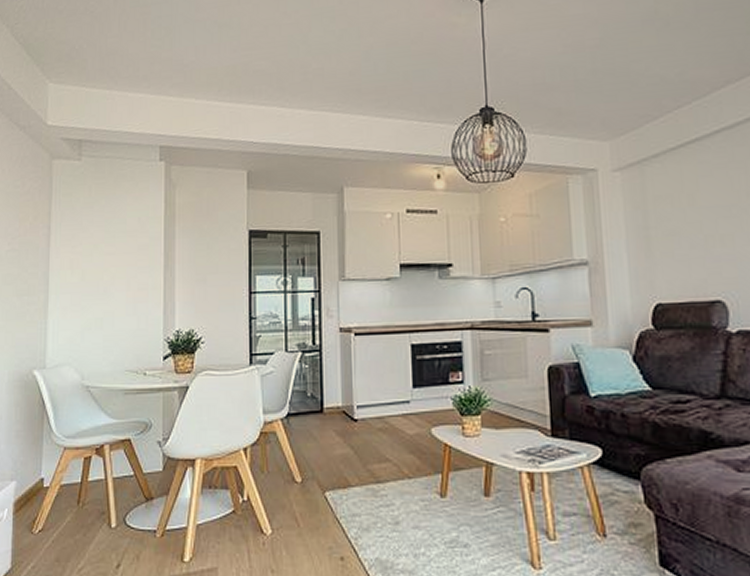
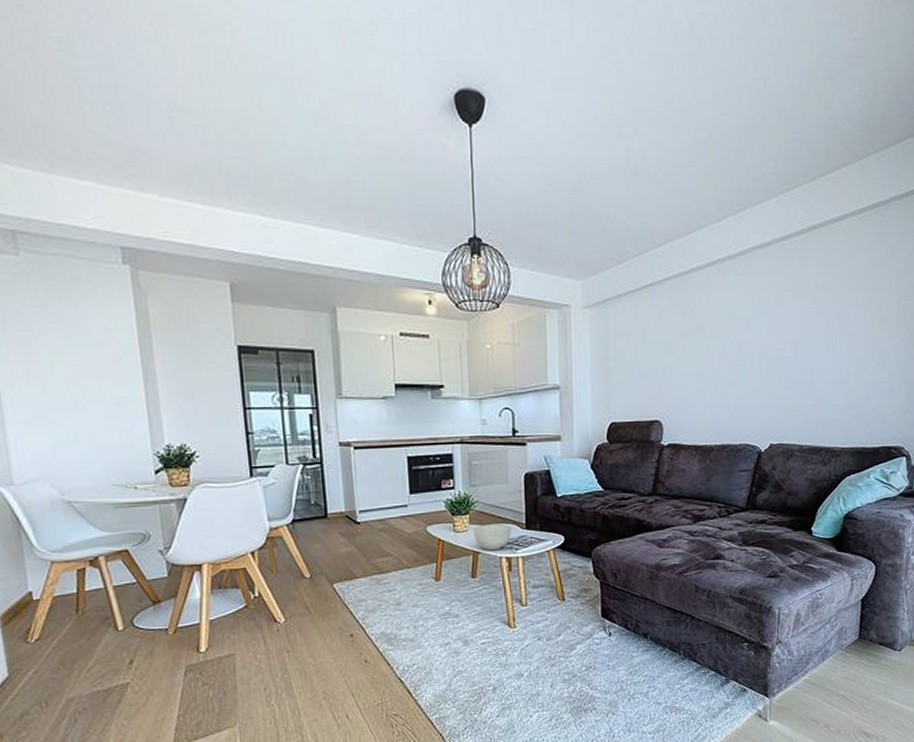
bowl: none [485,428,534,463] -> present [472,524,512,551]

